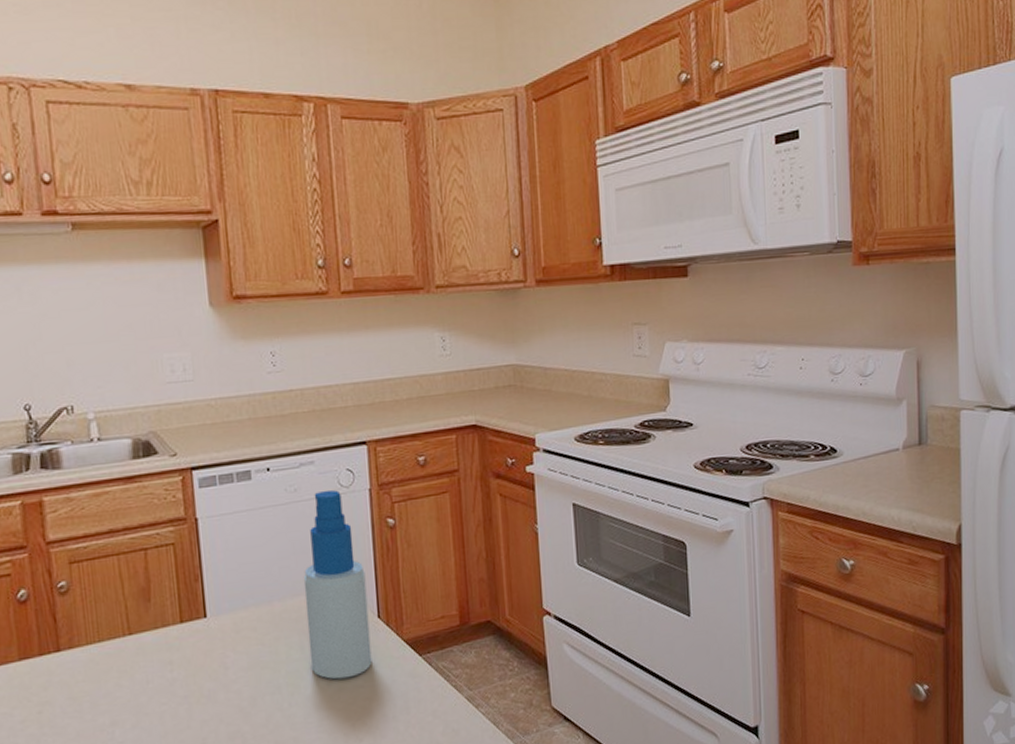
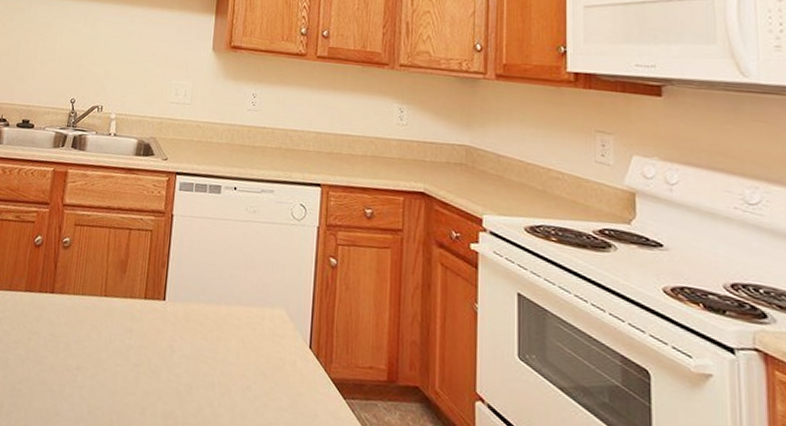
spray bottle: present [303,489,372,679] -> none [242,217,304,398]

